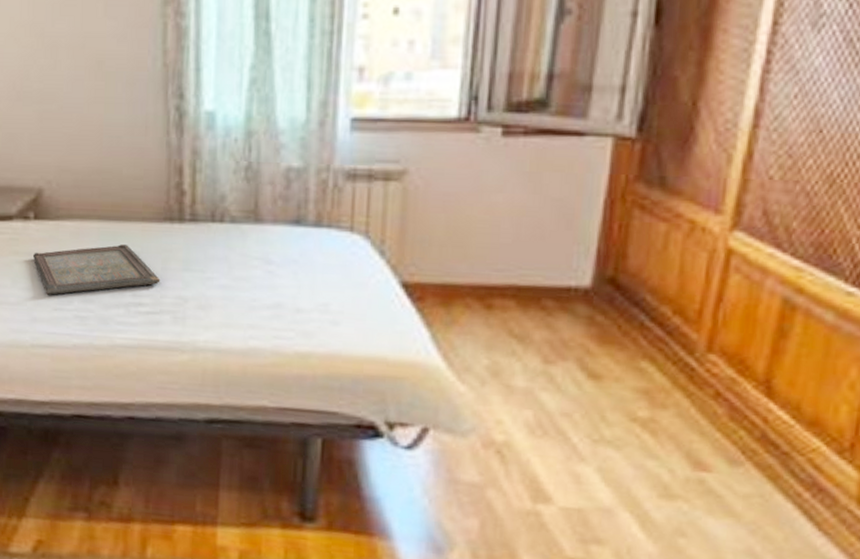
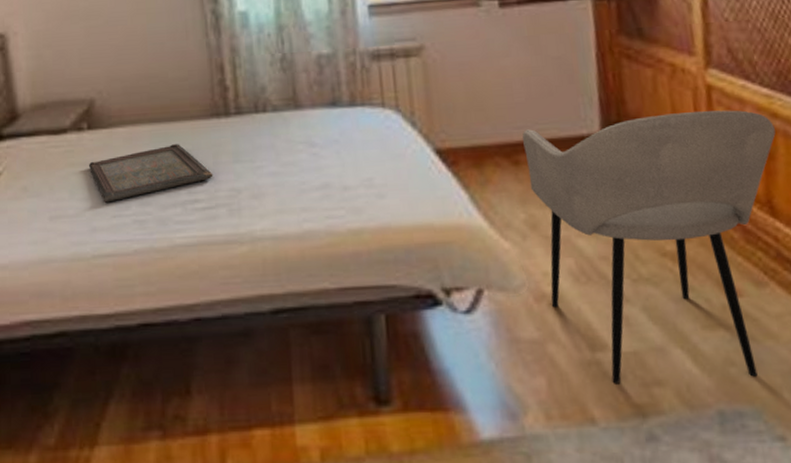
armchair: none [499,273,796,551] -> present [522,110,776,384]

